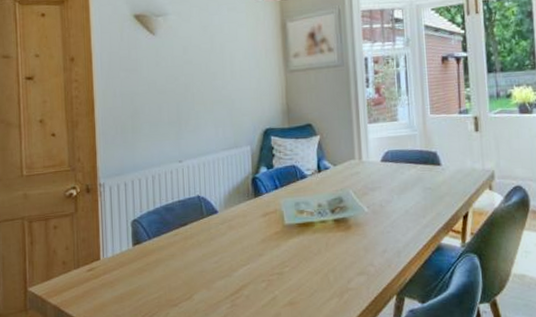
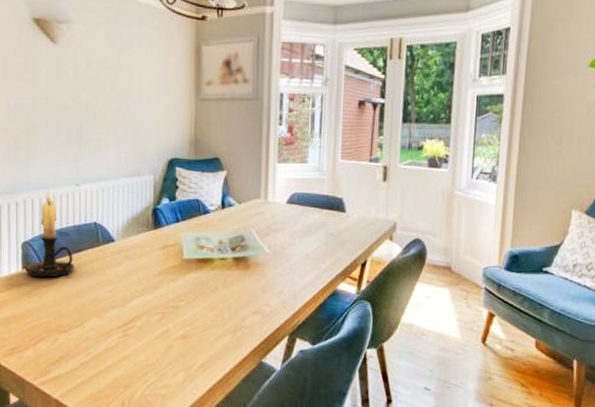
candle holder: none [134,168,182,253] -> present [24,189,75,278]

